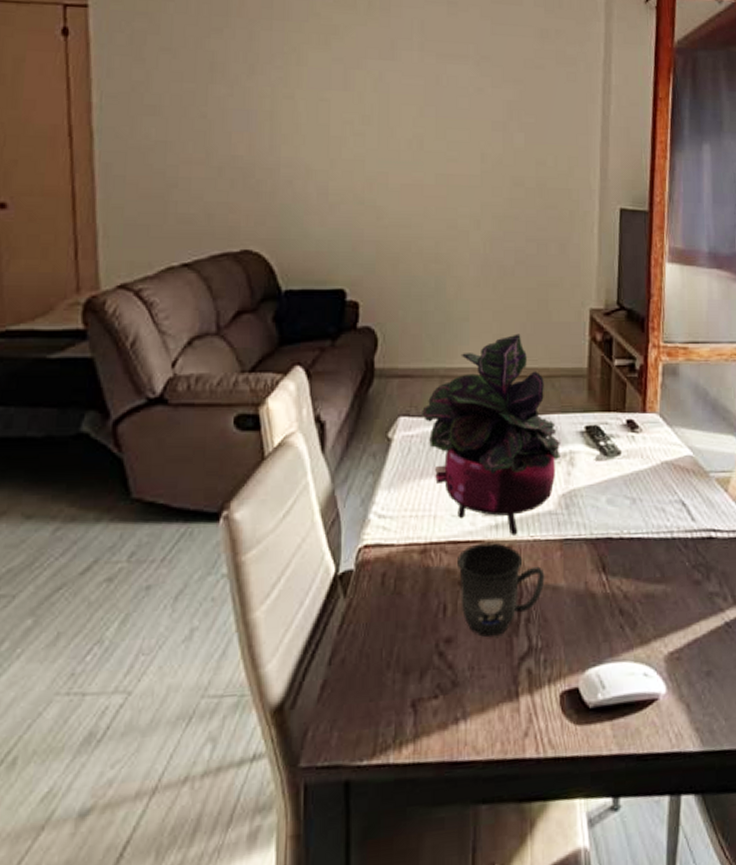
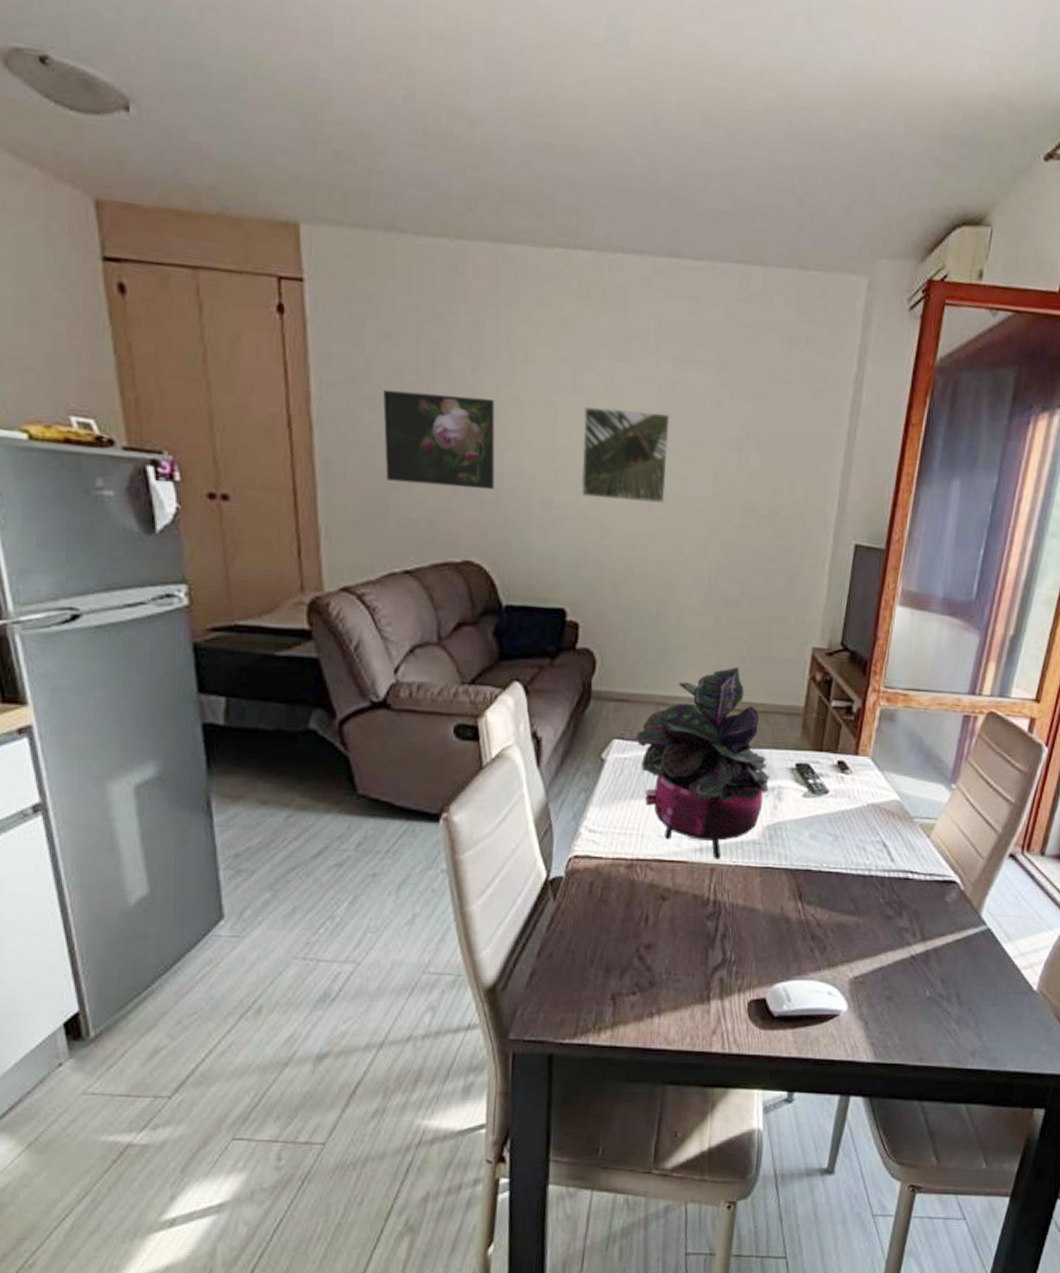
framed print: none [162,97,272,182] -> present [383,389,496,489]
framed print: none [354,100,437,183] -> present [581,406,670,503]
mug: present [458,543,545,638] -> none [661,864,744,948]

